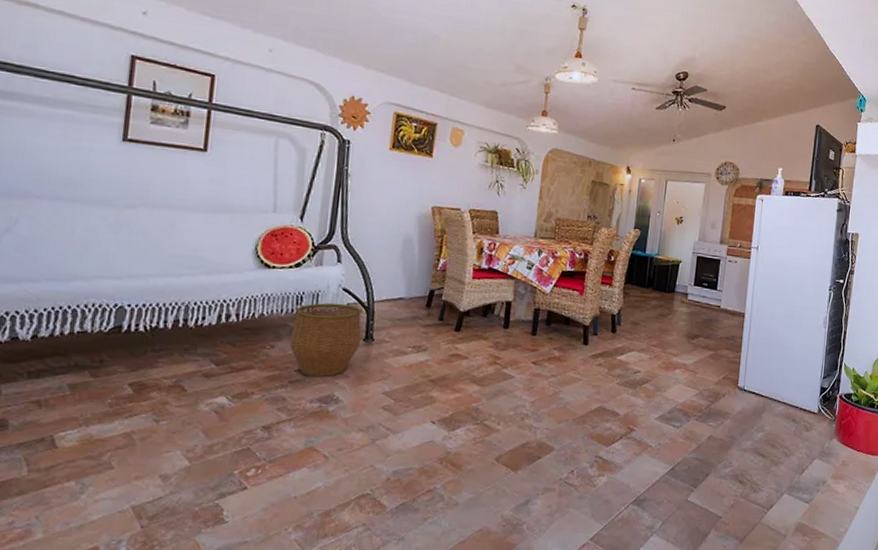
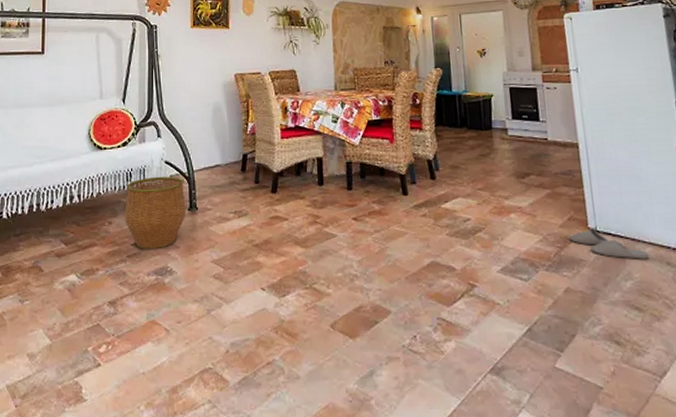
slippers: none [720,388,780,416] -> present [568,229,649,259]

